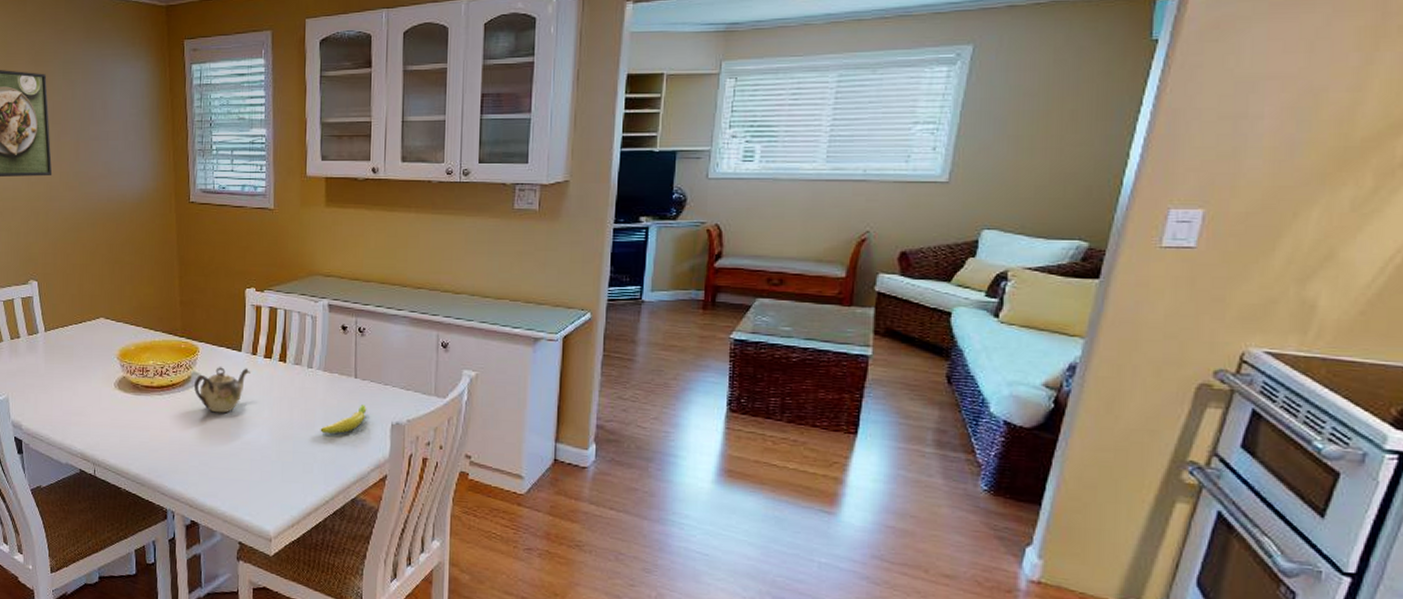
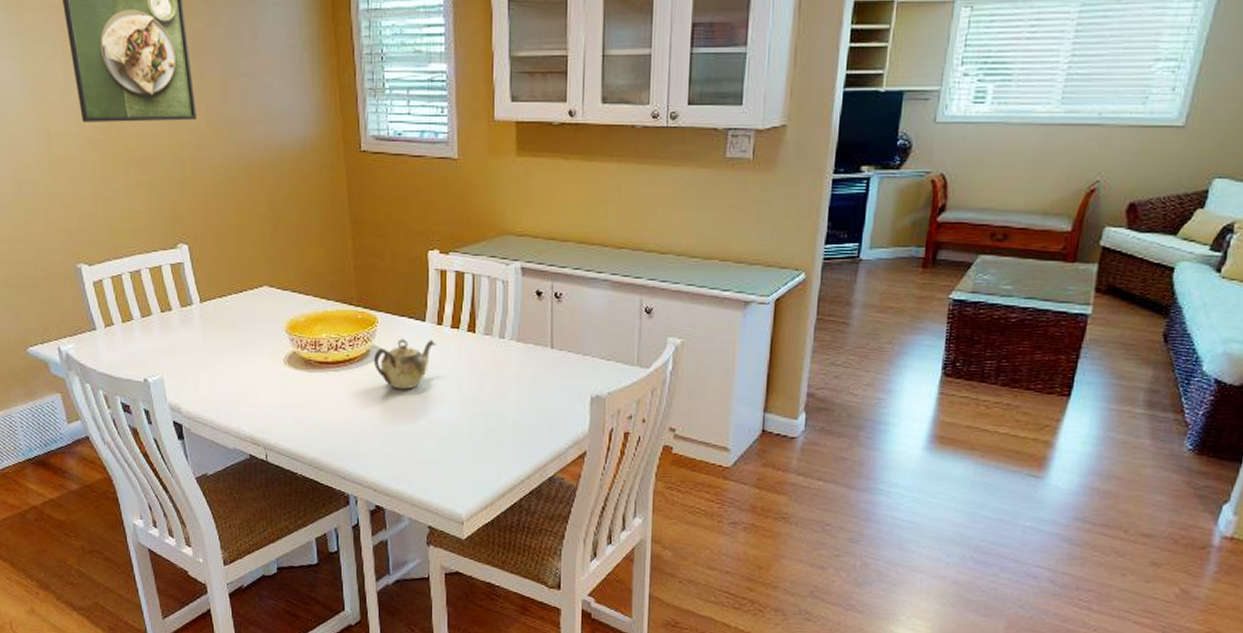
banana: present [320,405,367,434] -> none [514,377,564,410]

